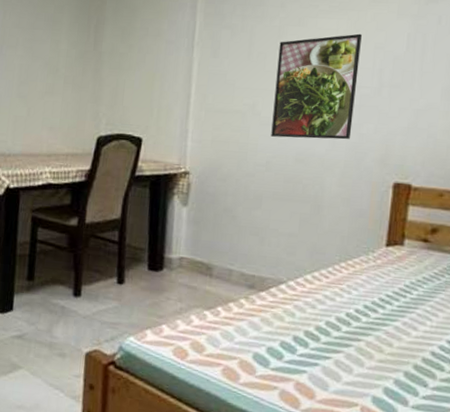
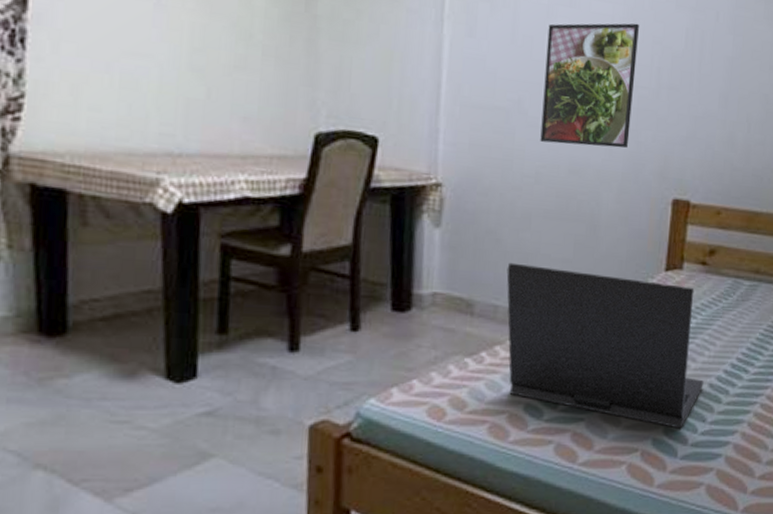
laptop: none [240,235,425,391] -> present [506,262,704,429]

